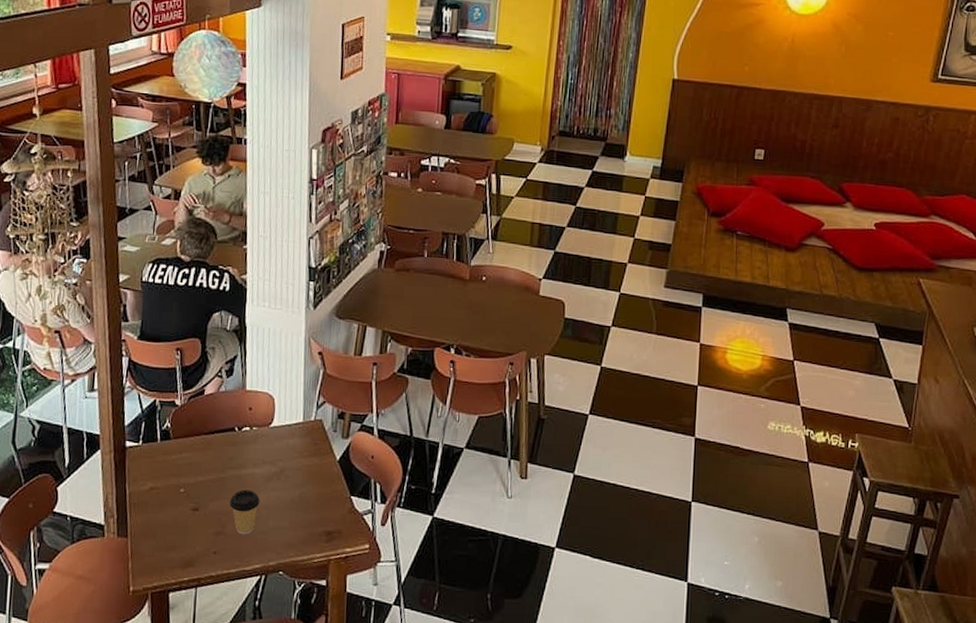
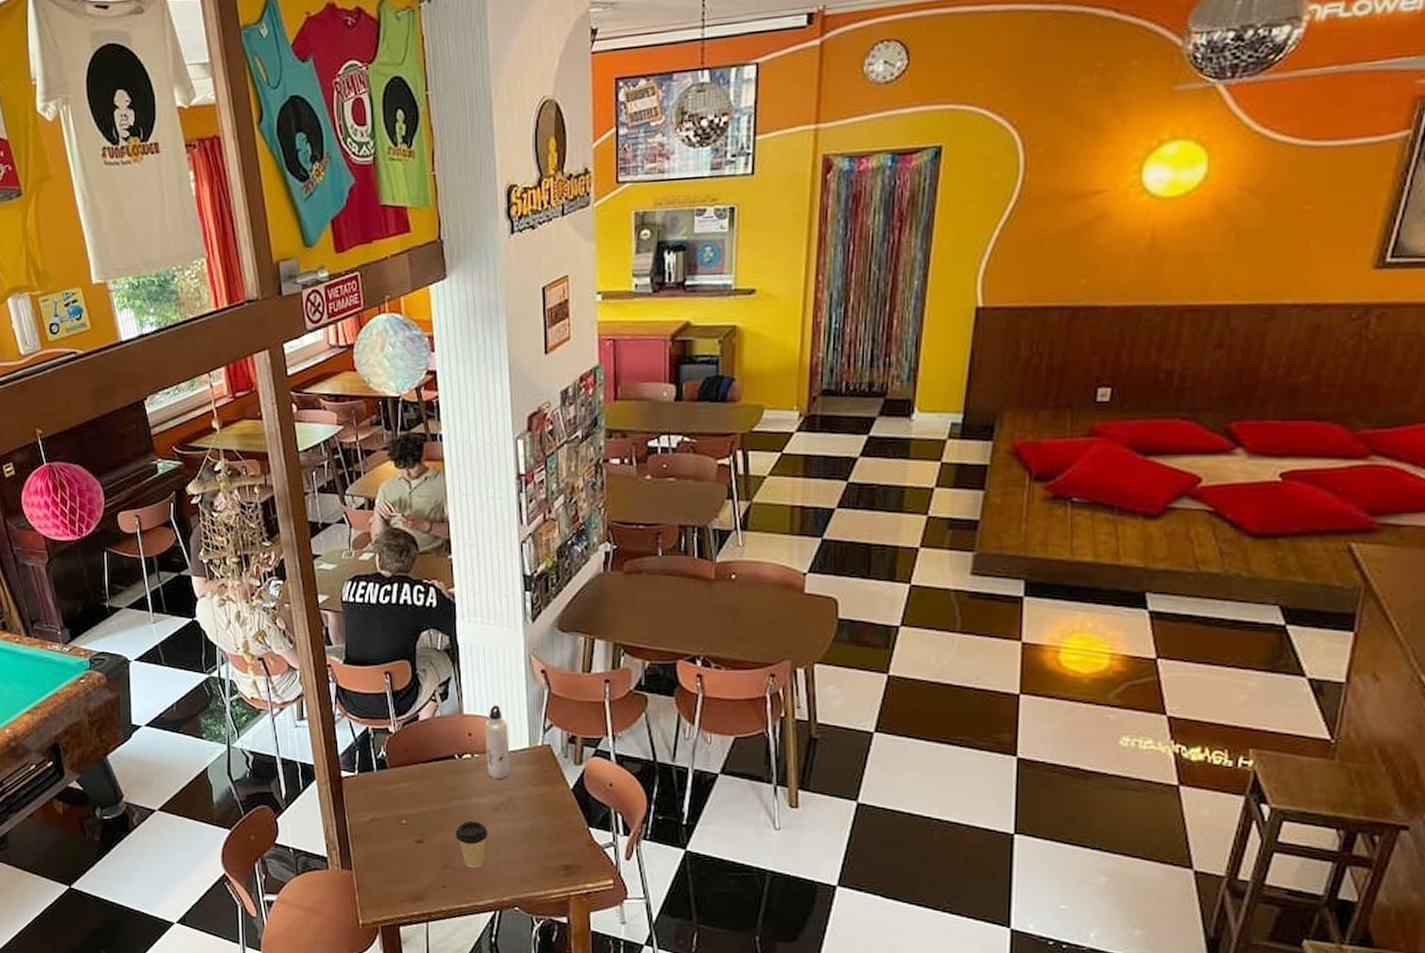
water bottle: none [263,382,286,451] -> present [484,705,511,779]

